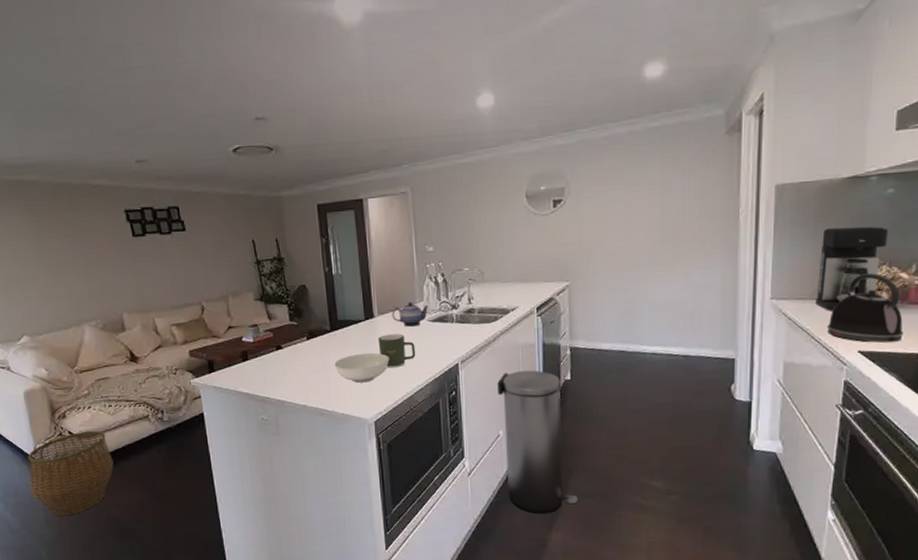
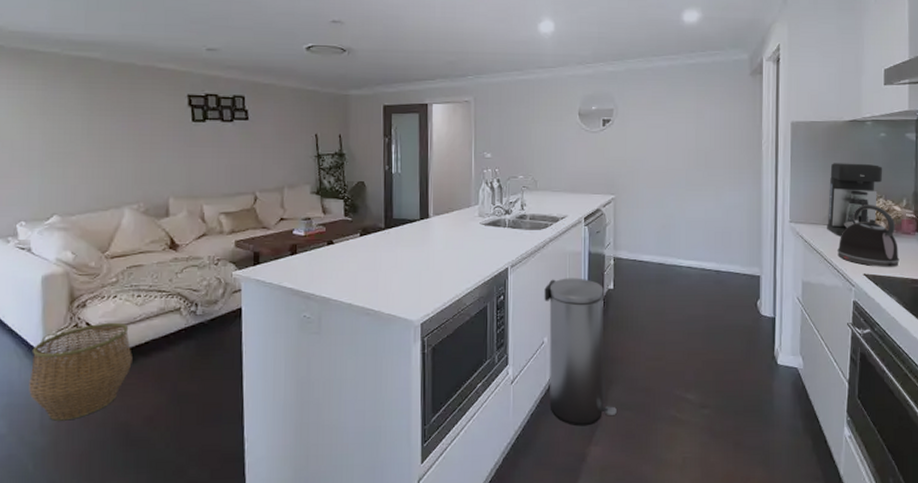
bowl: present [334,352,390,383] -> none [385,252,441,283]
mug: present [377,334,416,368] -> none [431,235,467,269]
teapot: present [392,301,429,327] -> none [447,204,483,229]

